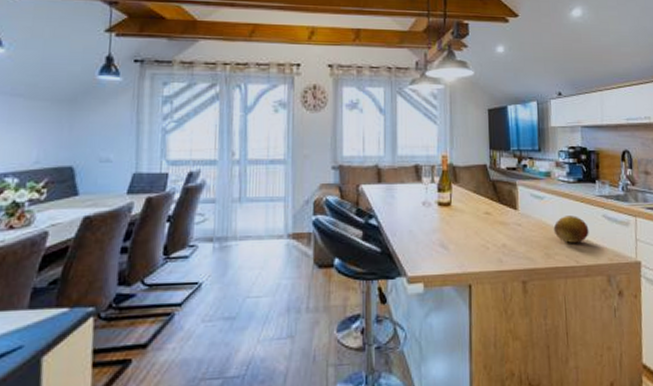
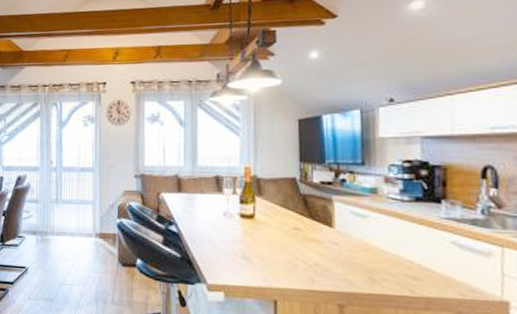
fruit: present [553,216,589,243] -> none [380,238,431,270]

